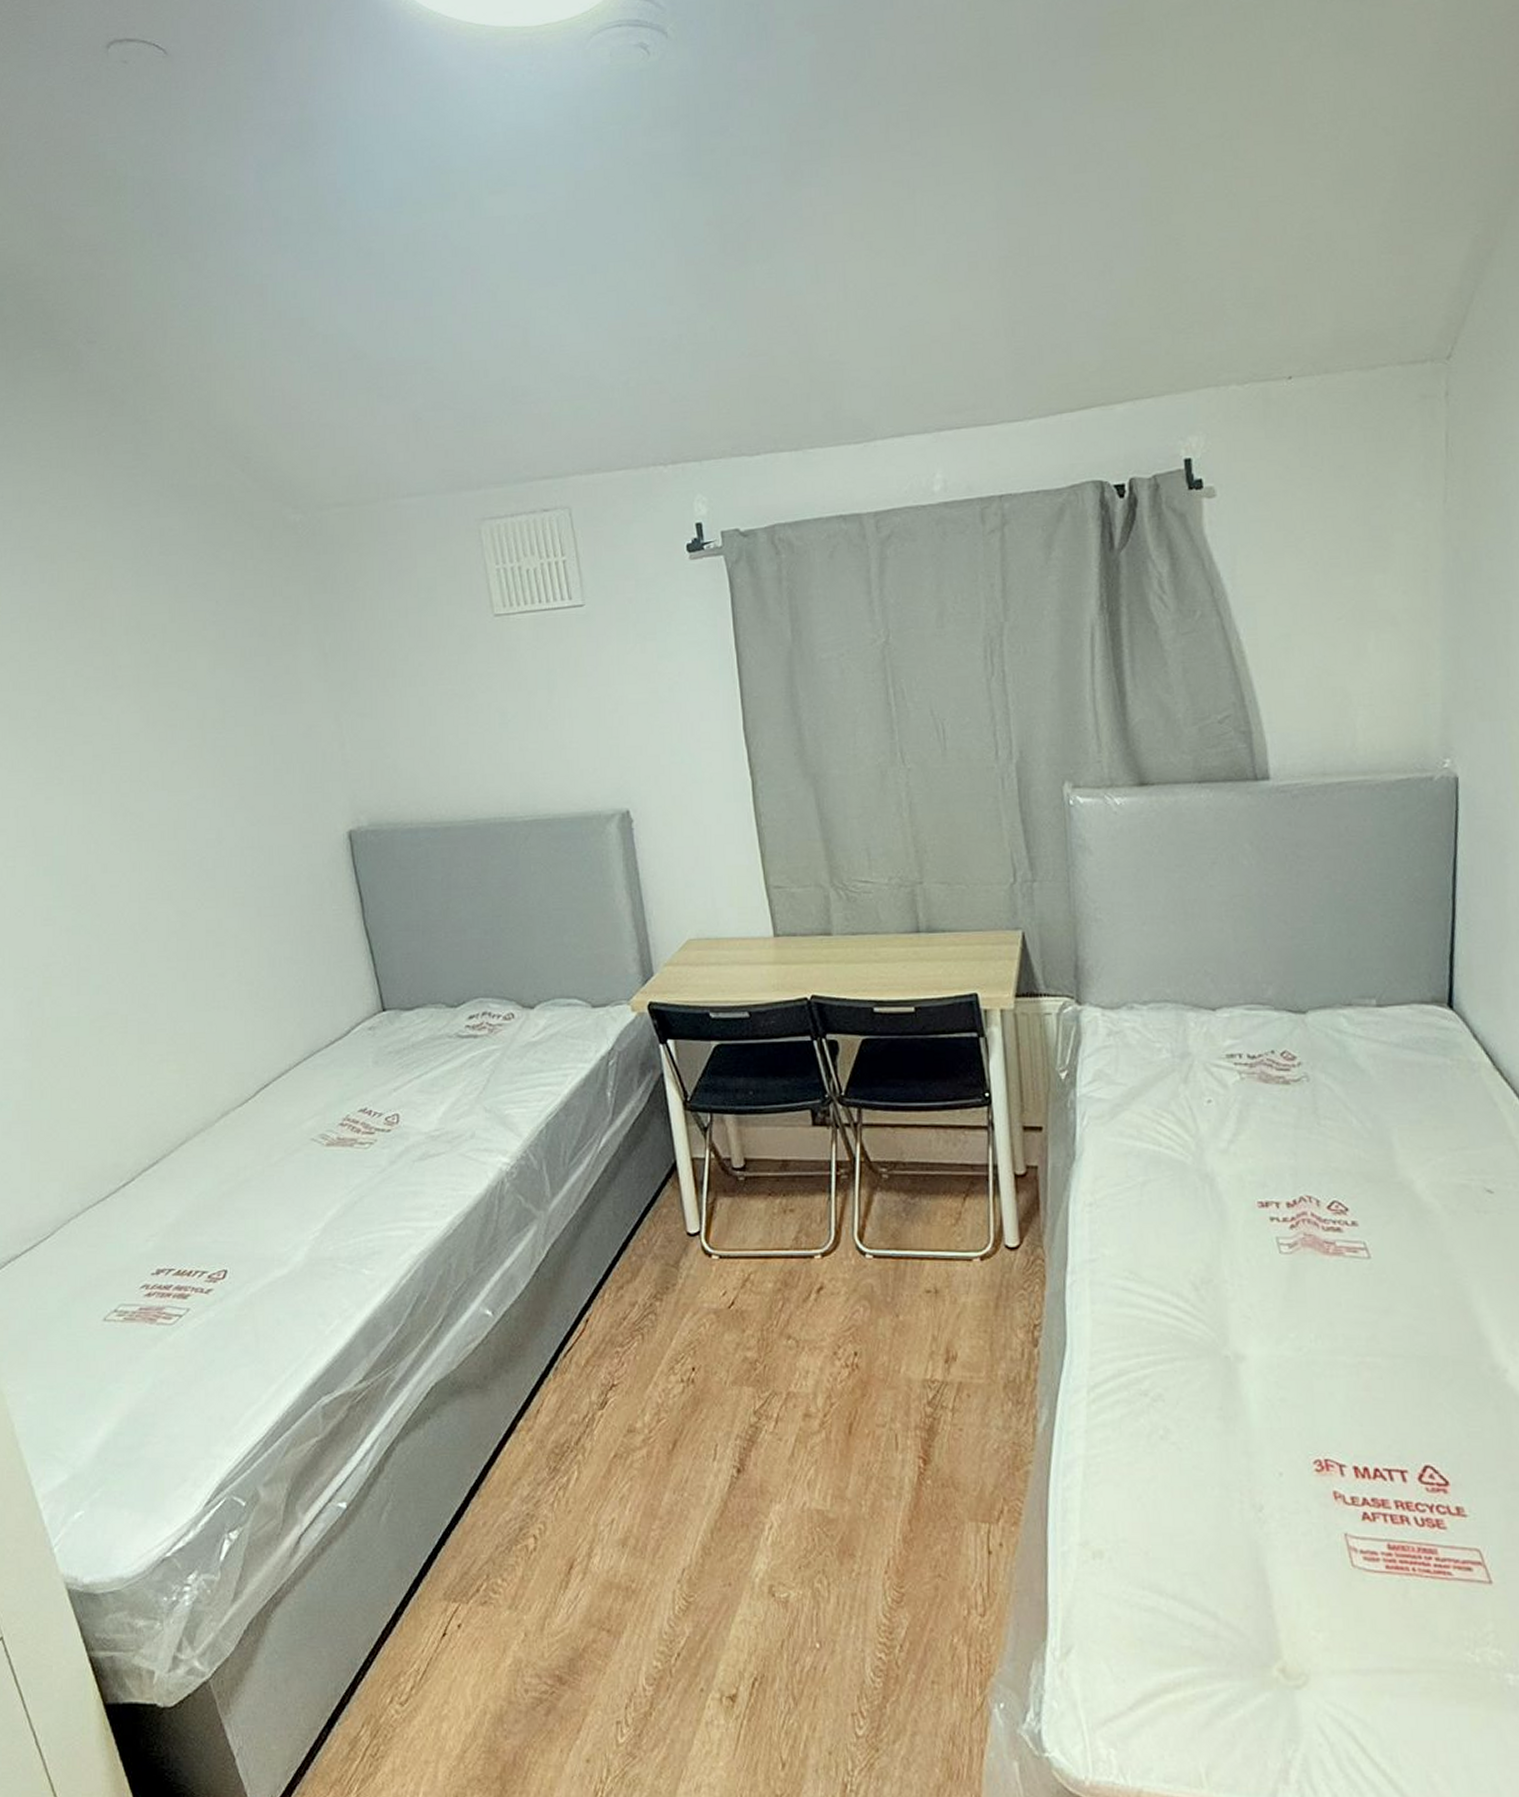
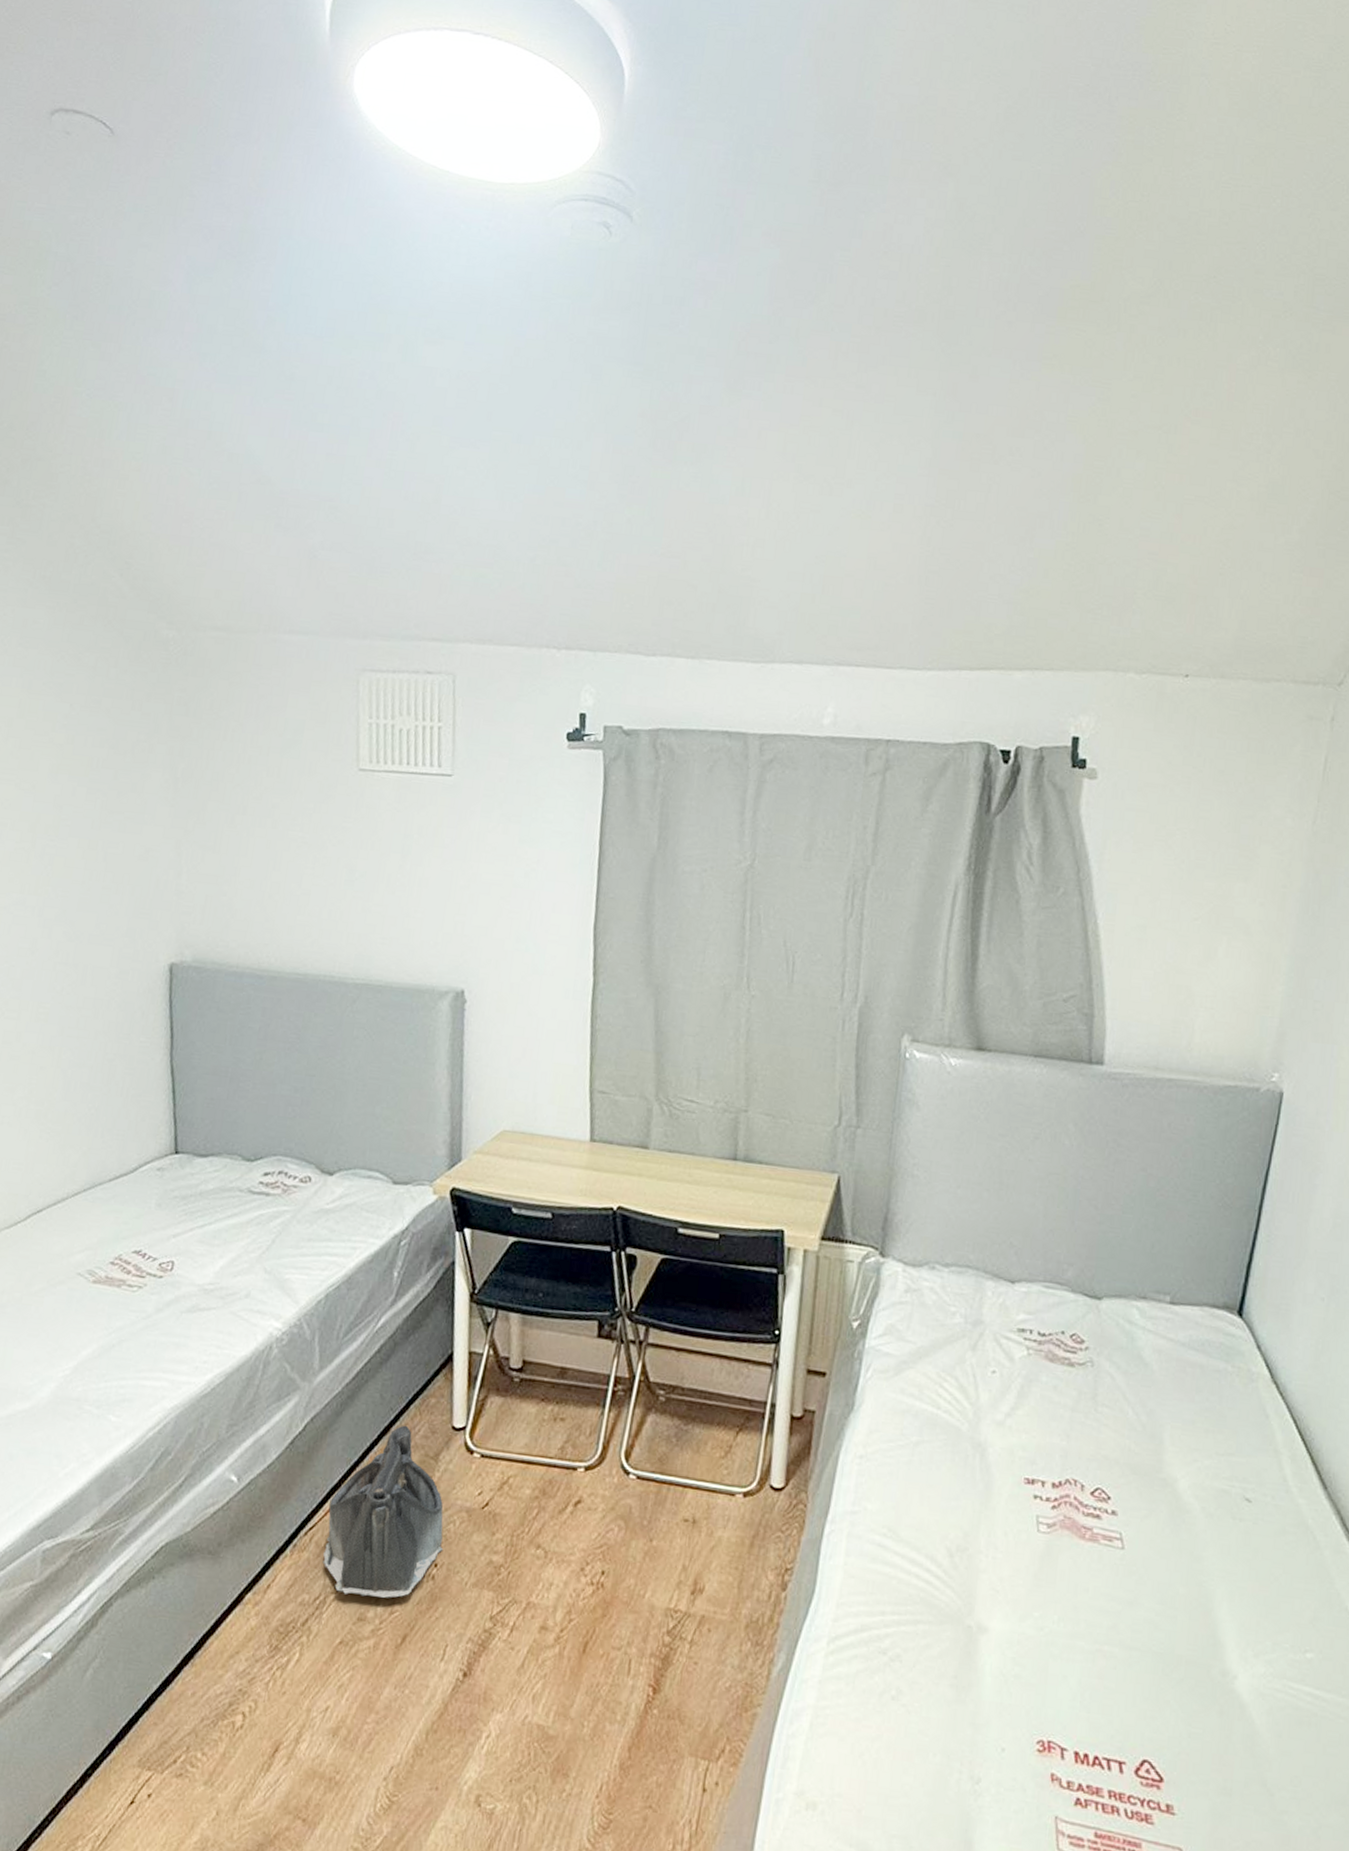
saddlebag: none [582,1238,698,1409] -> present [322,1425,444,1598]

